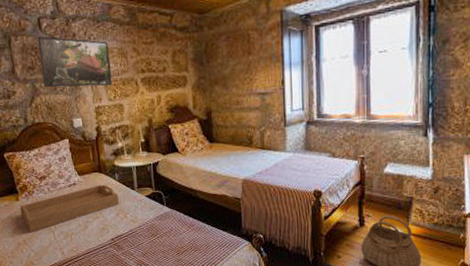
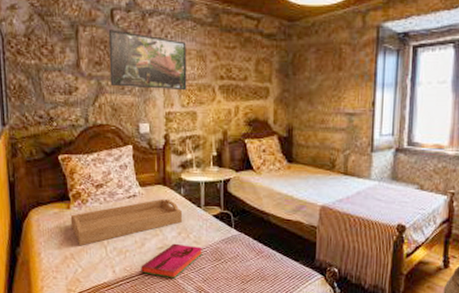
hardback book: none [86,223,140,255] -> present [141,243,202,279]

